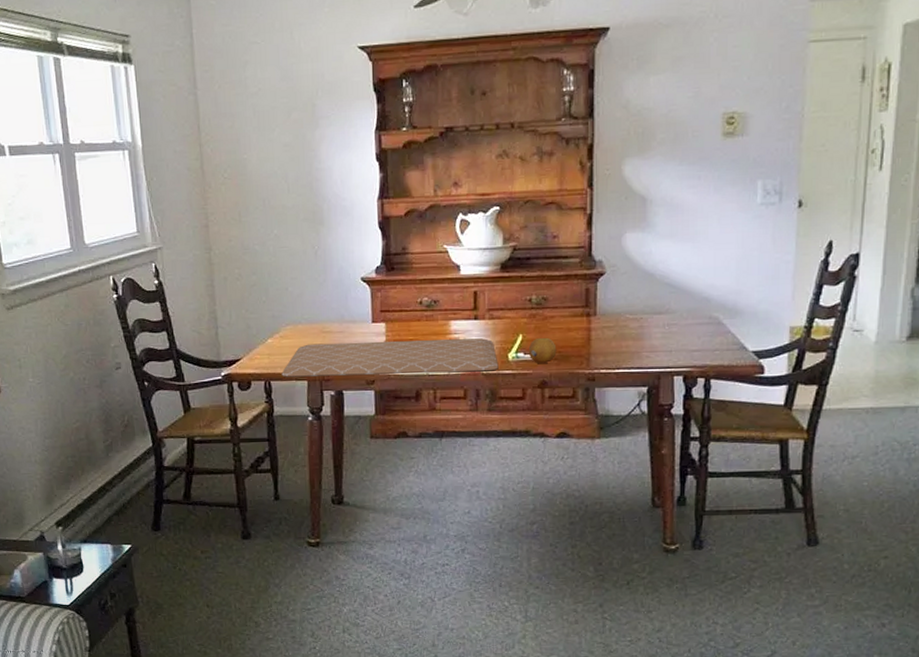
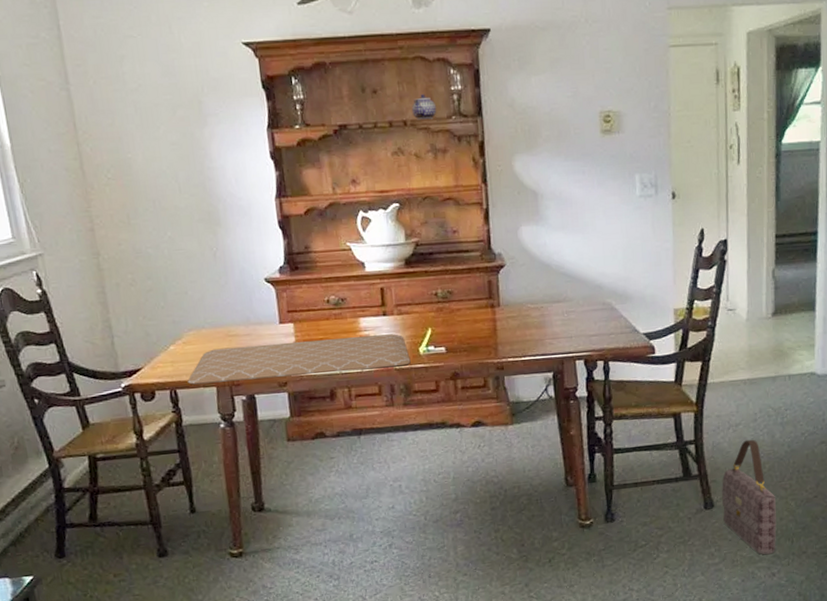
teapot: none [521,96,546,122] -> present [412,94,437,120]
fruit: present [528,337,557,364] -> none [438,329,466,357]
handbag: none [828,474,893,603] -> present [722,439,777,555]

